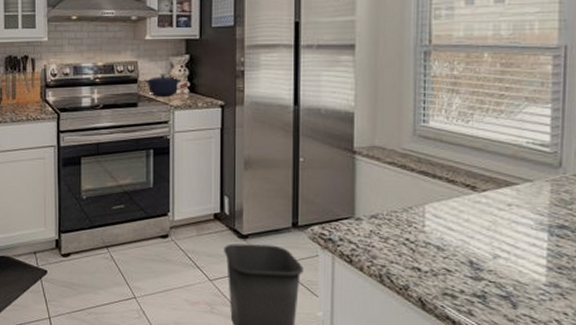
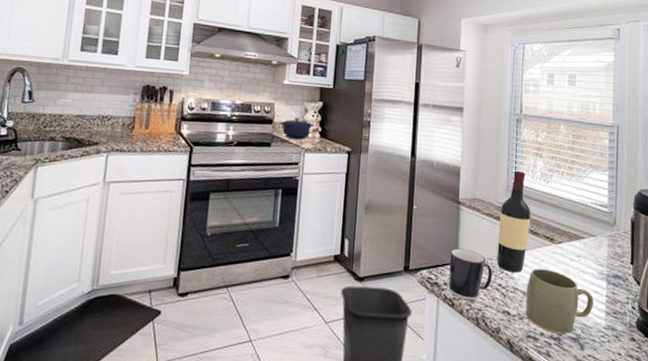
mug: none [345,201,397,257] -> present [448,248,492,301]
wine bottle: none [402,111,446,226] -> present [496,170,531,273]
mug: none [441,220,530,291] -> present [525,268,593,334]

